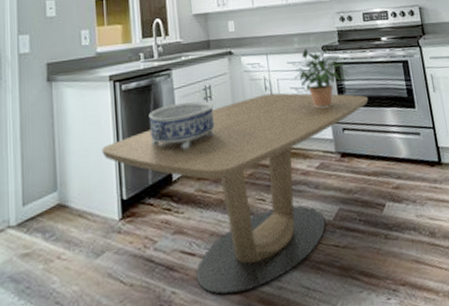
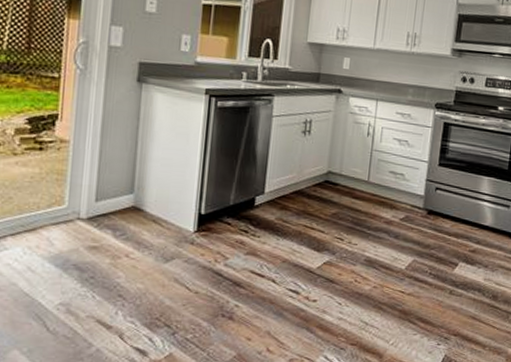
dining table: present [102,92,368,295] -> none [186,139,468,316]
decorative bowl: present [148,101,215,150] -> none [239,131,311,178]
potted plant: present [294,49,349,109] -> none [399,102,457,165]

